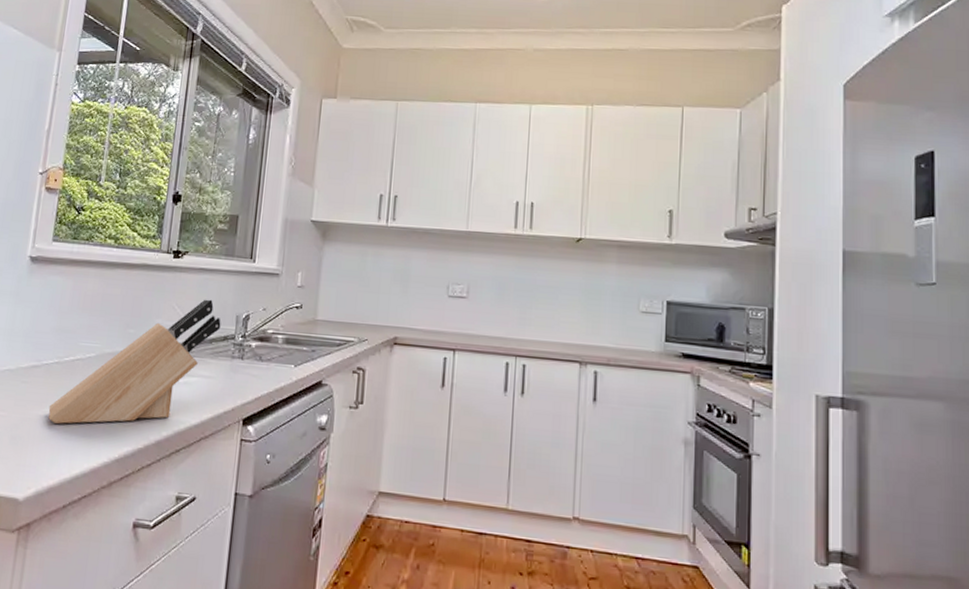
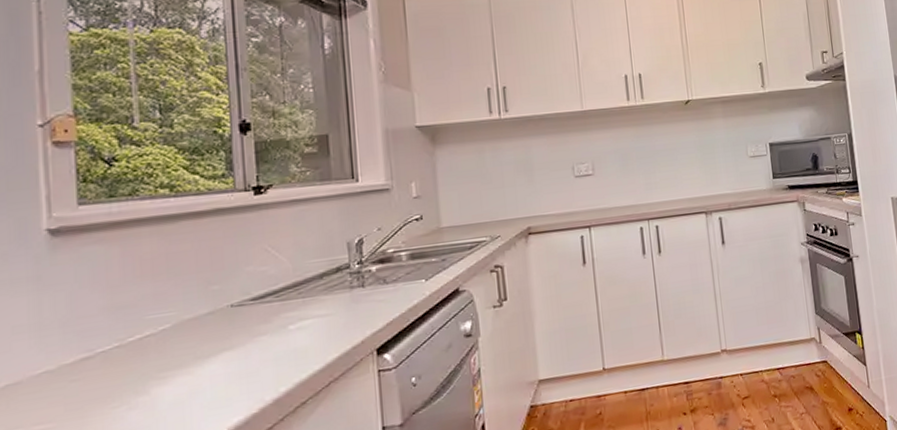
knife block: present [48,299,221,424] -> none [117,231,330,417]

